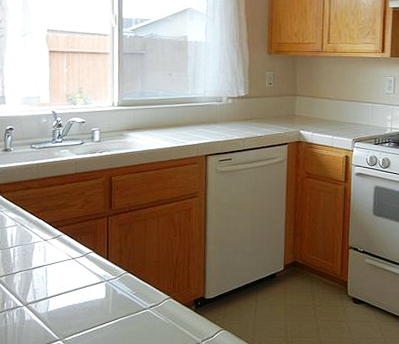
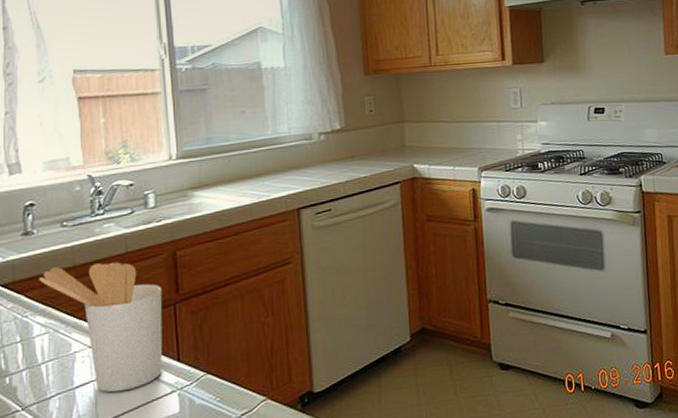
utensil holder: none [12,177,100,276] -> present [38,262,163,393]

